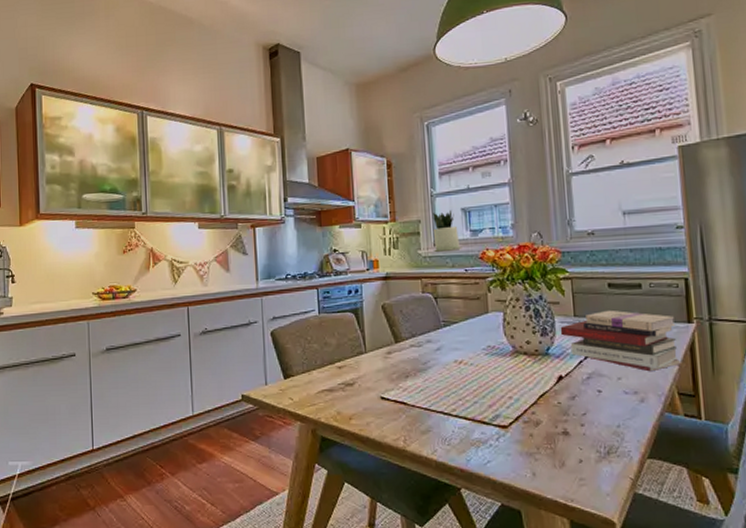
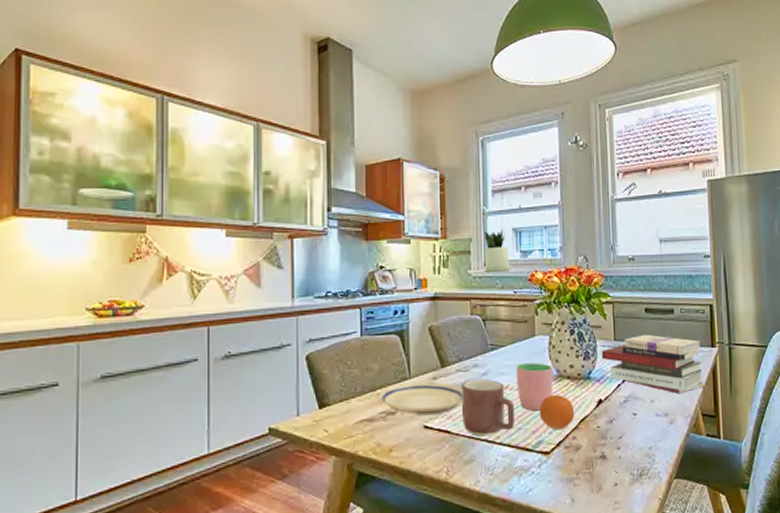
plate: none [337,356,417,388] -> present [378,382,462,416]
mug: none [414,354,470,409] -> present [460,378,514,437]
cup: none [469,339,510,386] -> present [515,362,554,411]
fruit: none [495,369,534,405] -> present [539,394,575,430]

